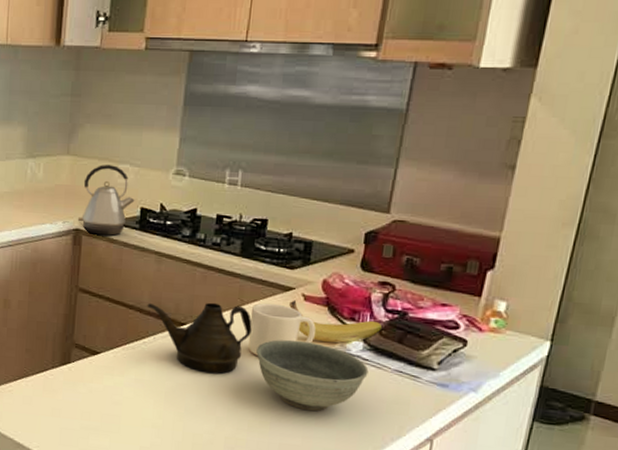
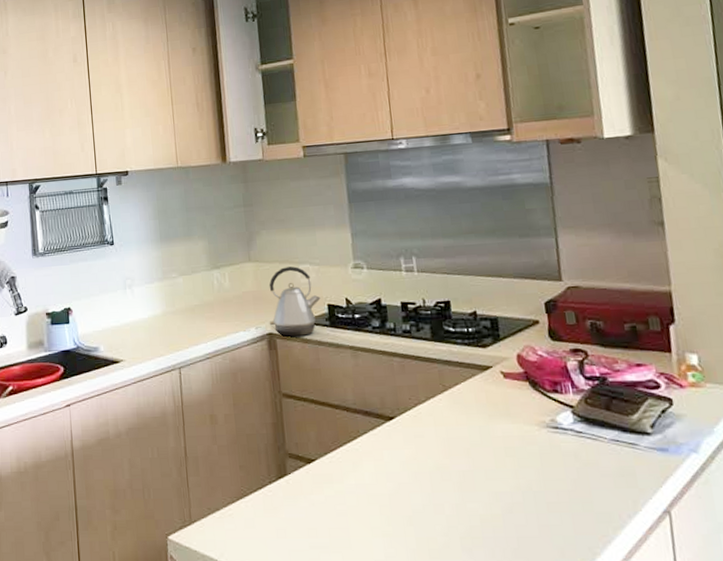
teapot: present [147,302,252,374] -> none [352,391,461,467]
mug: present [247,303,316,356] -> none [455,385,524,442]
bowl: present [256,339,369,412] -> none [469,420,586,496]
banana: present [289,300,383,343] -> none [490,378,587,419]

